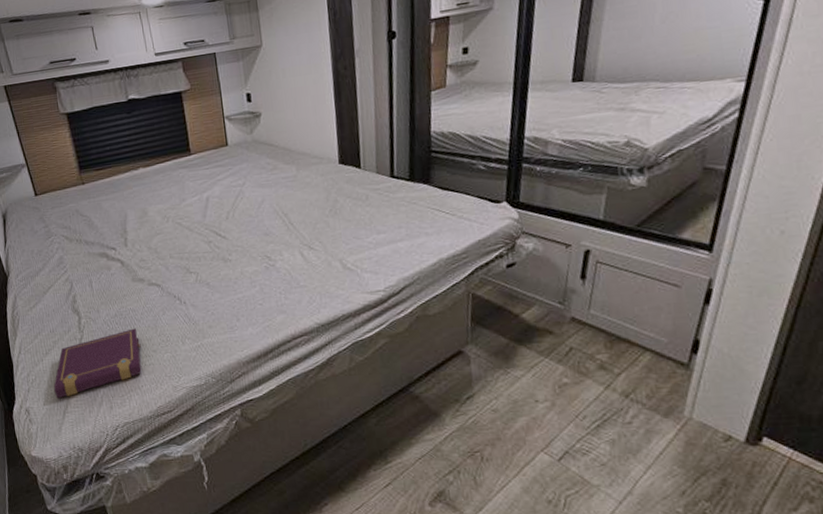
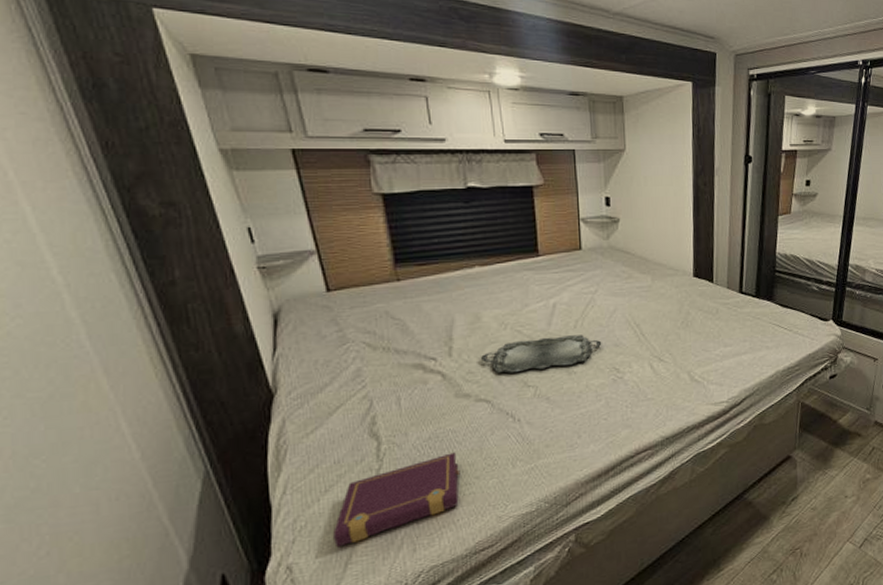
serving tray: none [150,225,253,261] -> present [481,335,602,373]

